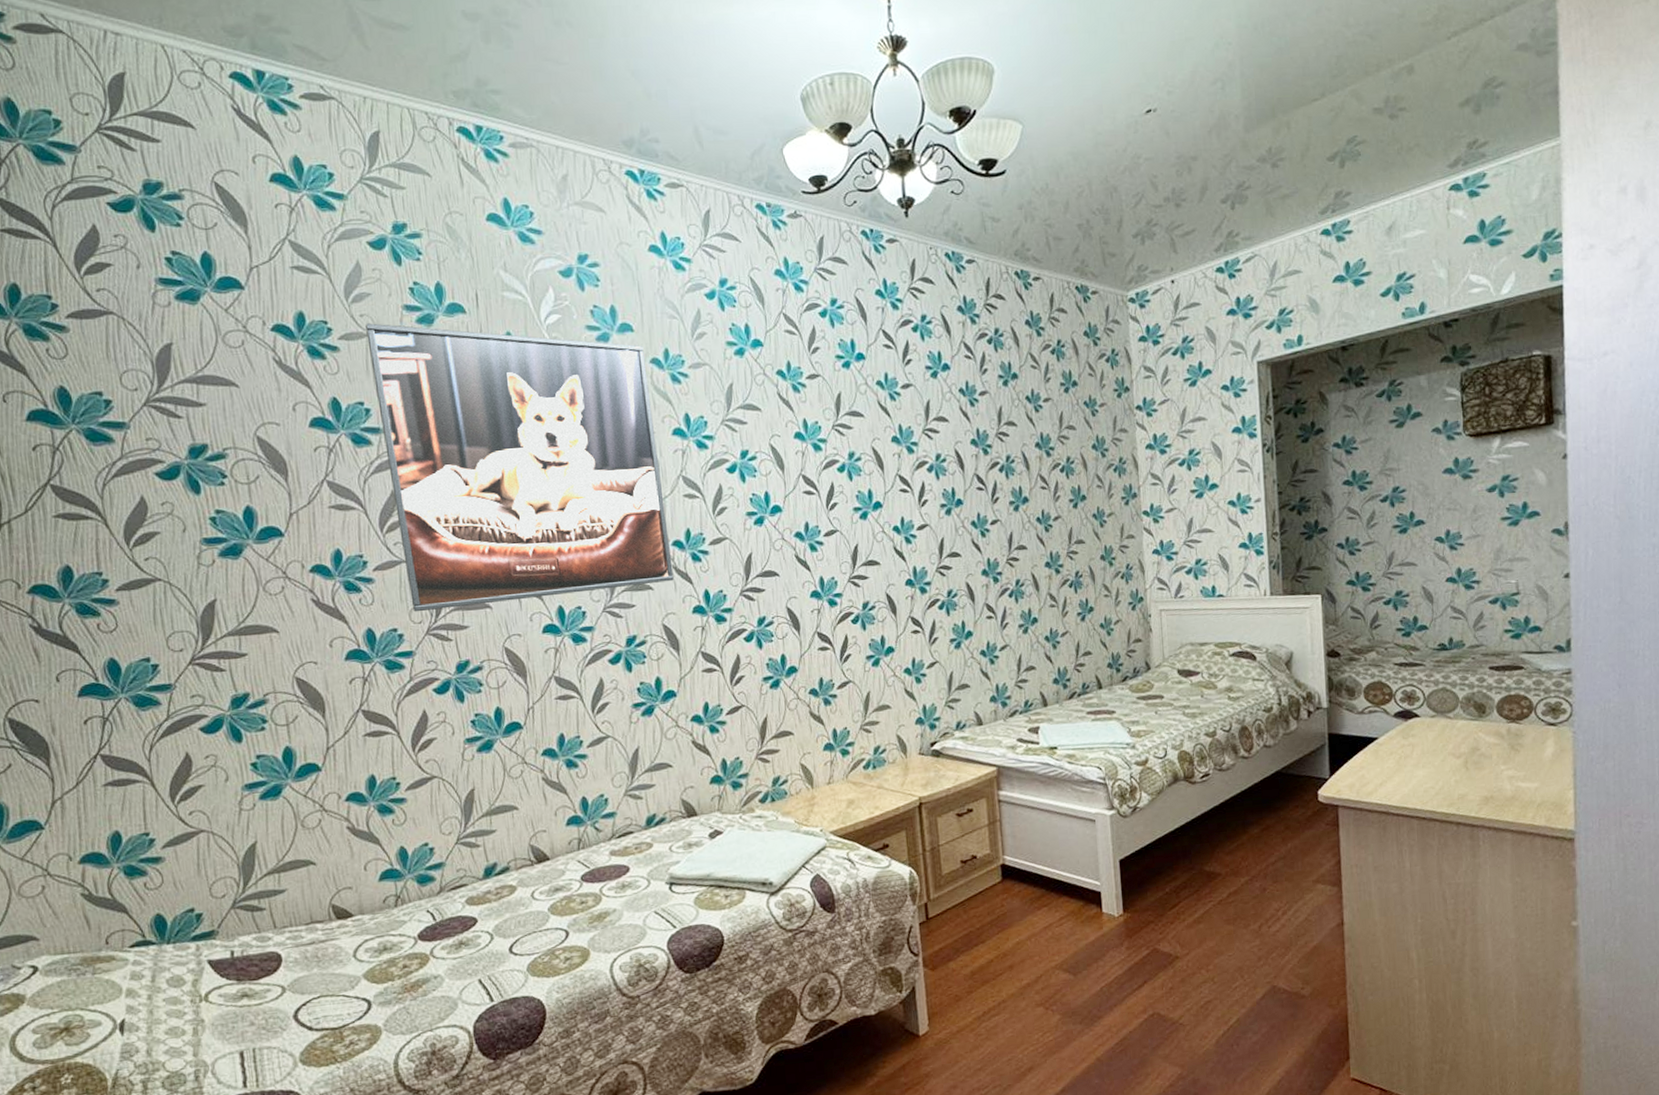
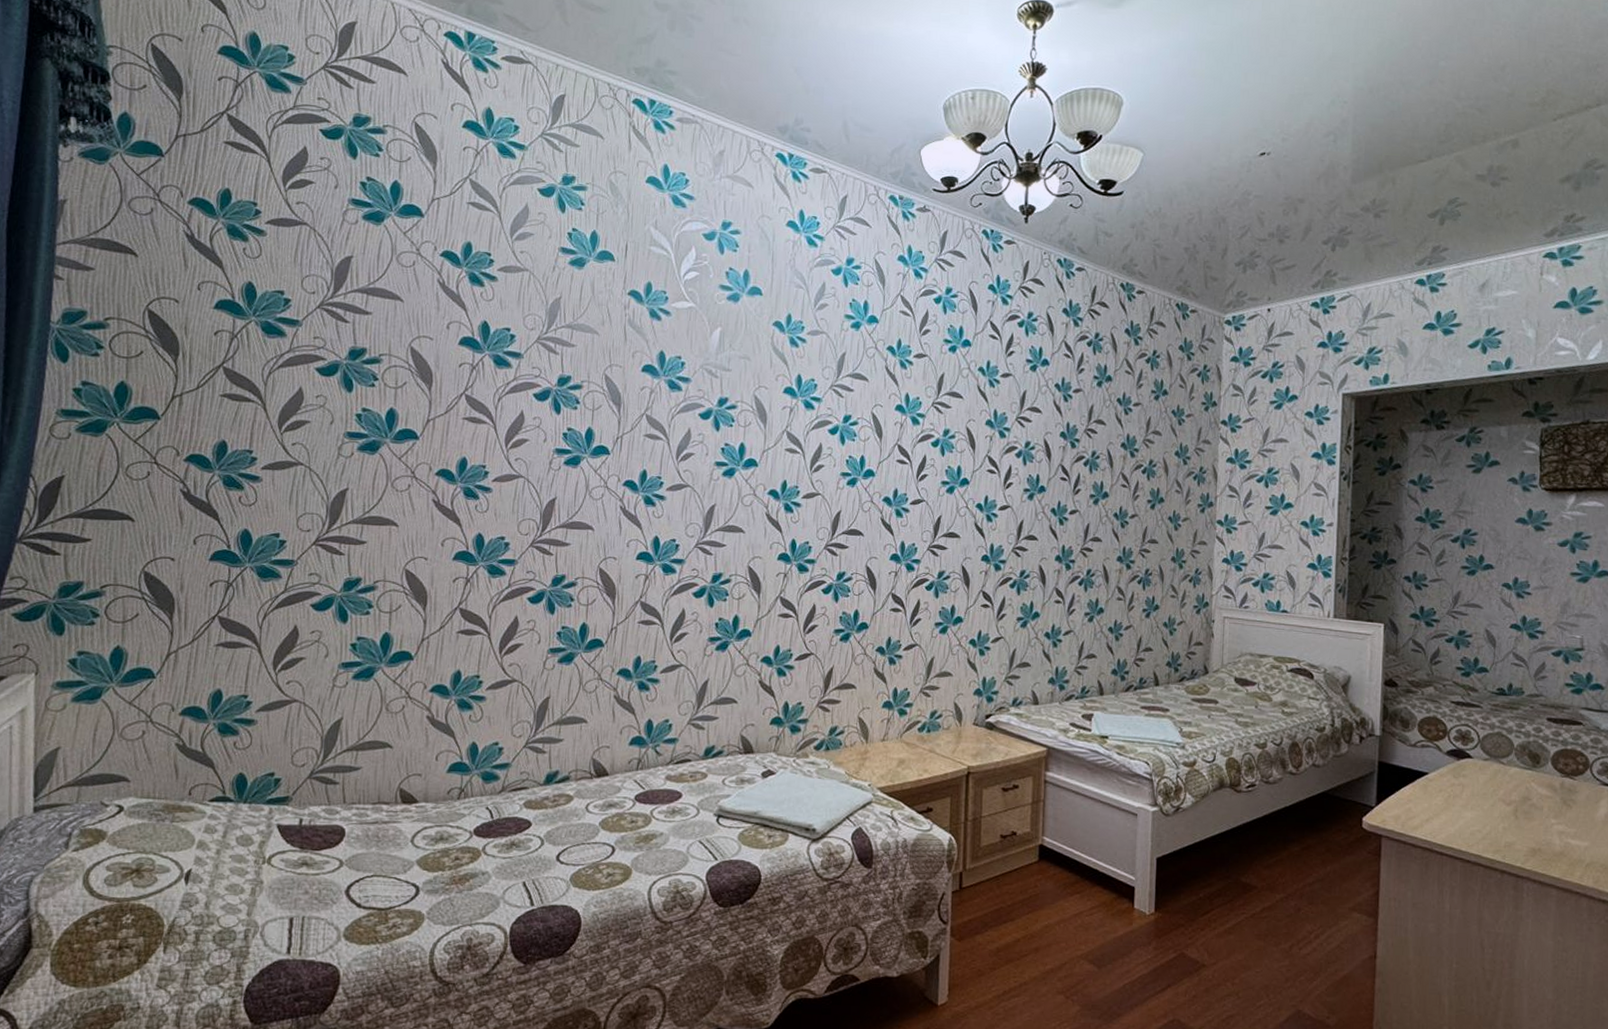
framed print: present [366,323,674,612] -> none [521,259,769,527]

